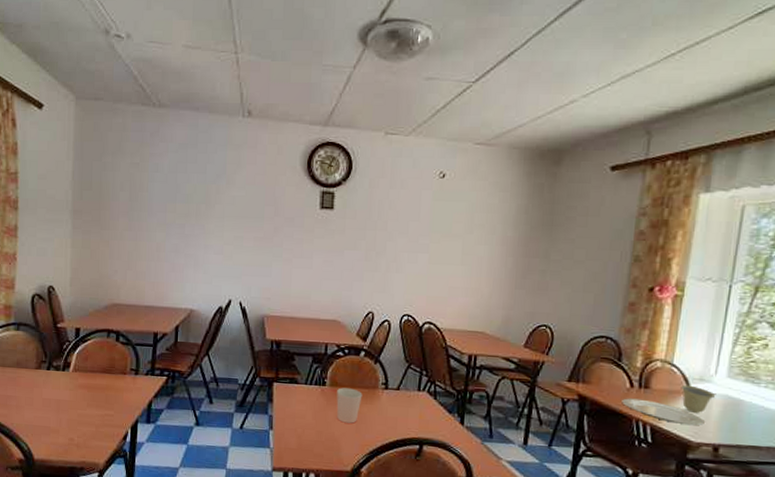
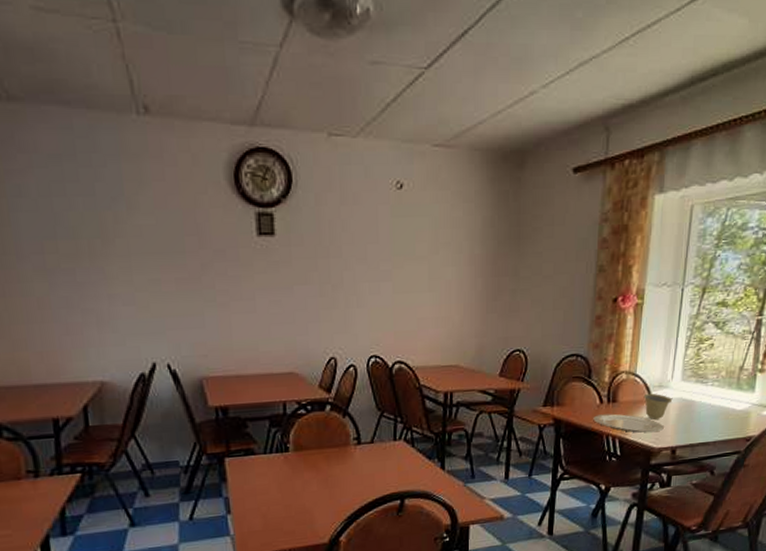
dixie cup: present [336,387,363,424] -> none [303,449,333,491]

